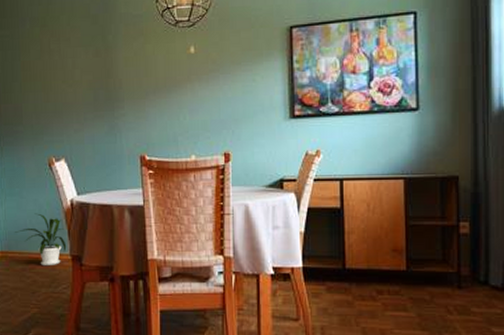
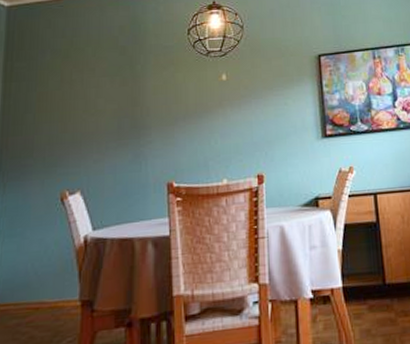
house plant: present [15,213,67,266] -> none [12,255,76,318]

